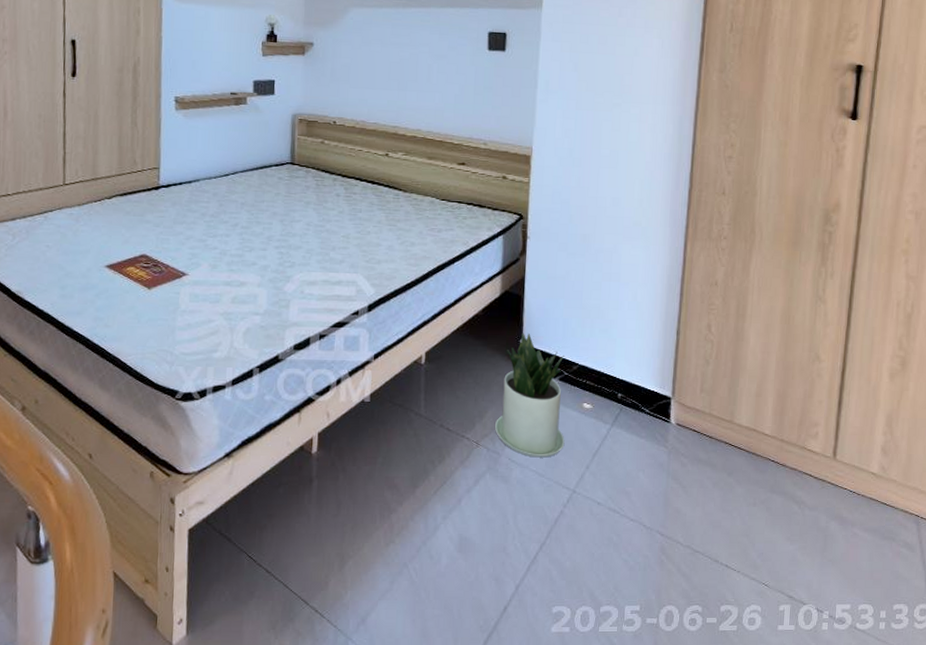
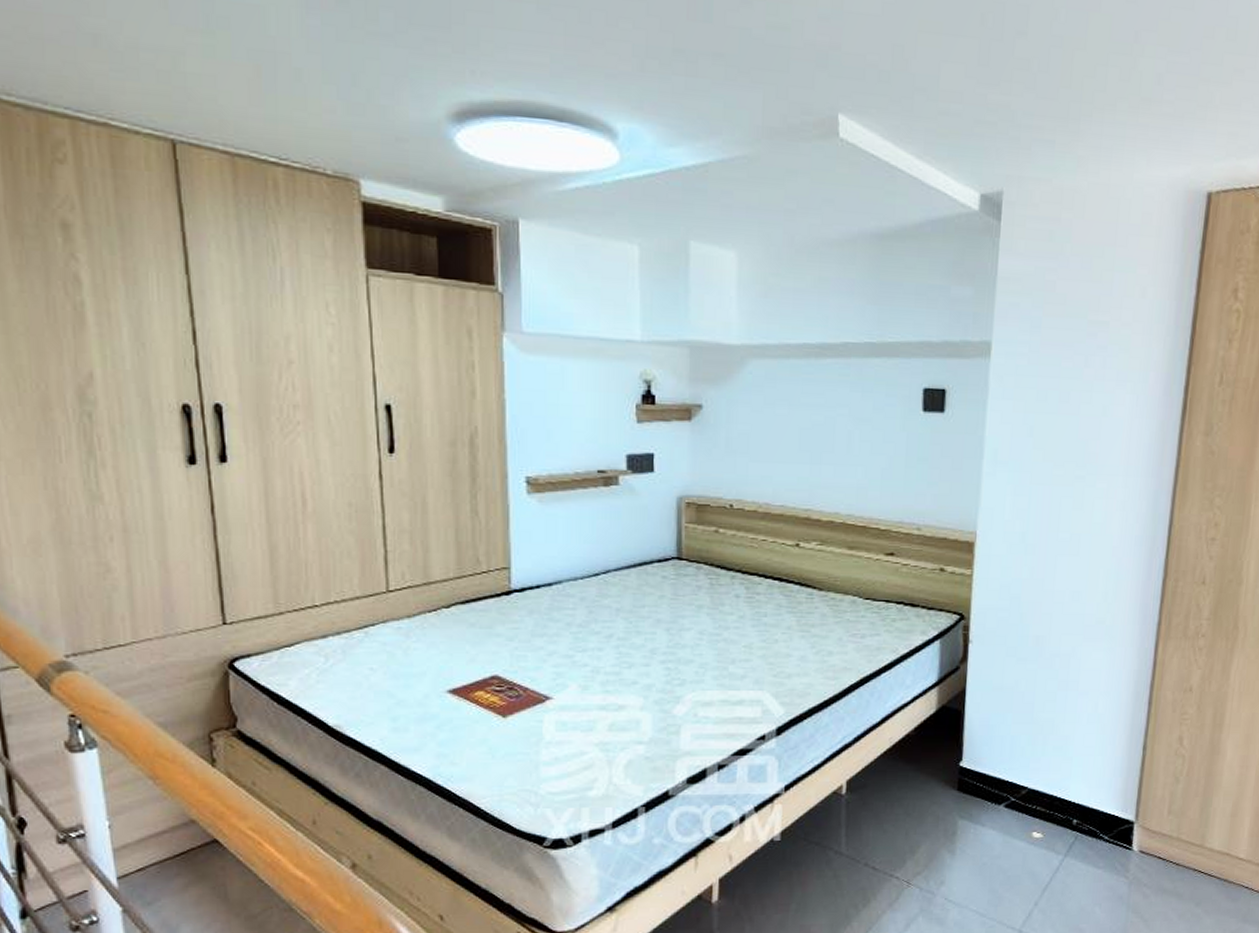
planter: present [495,332,565,458] -> none [929,754,1011,896]

